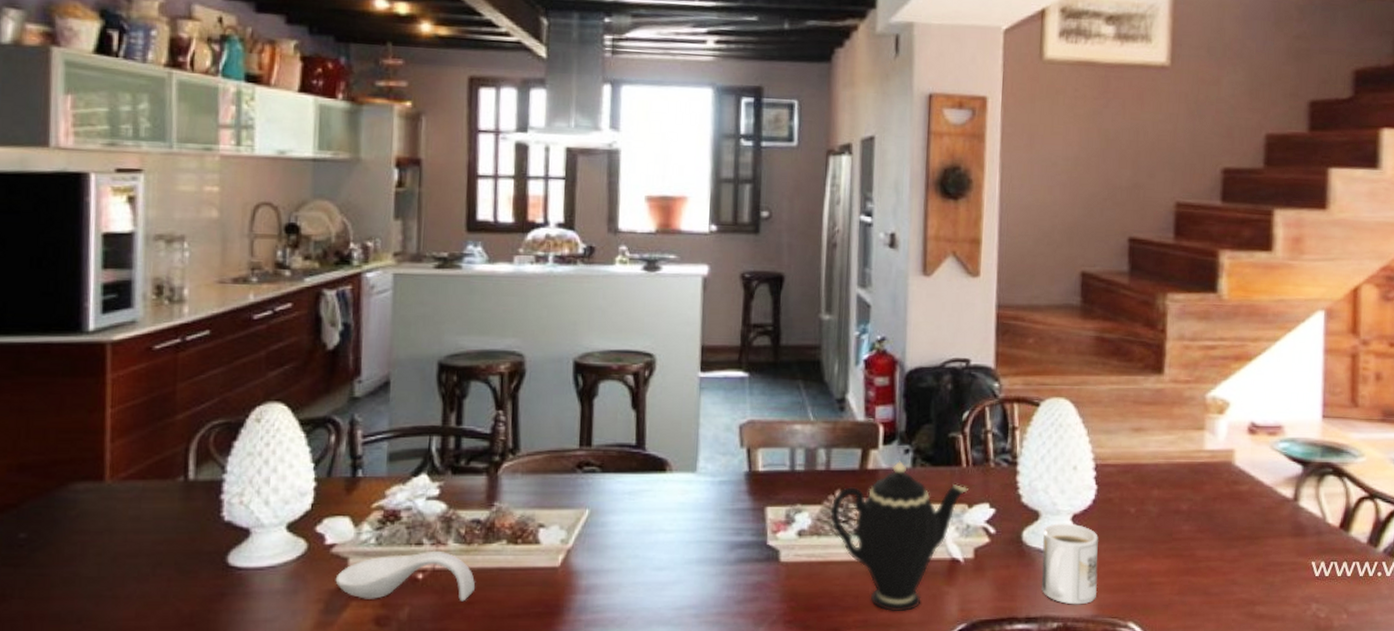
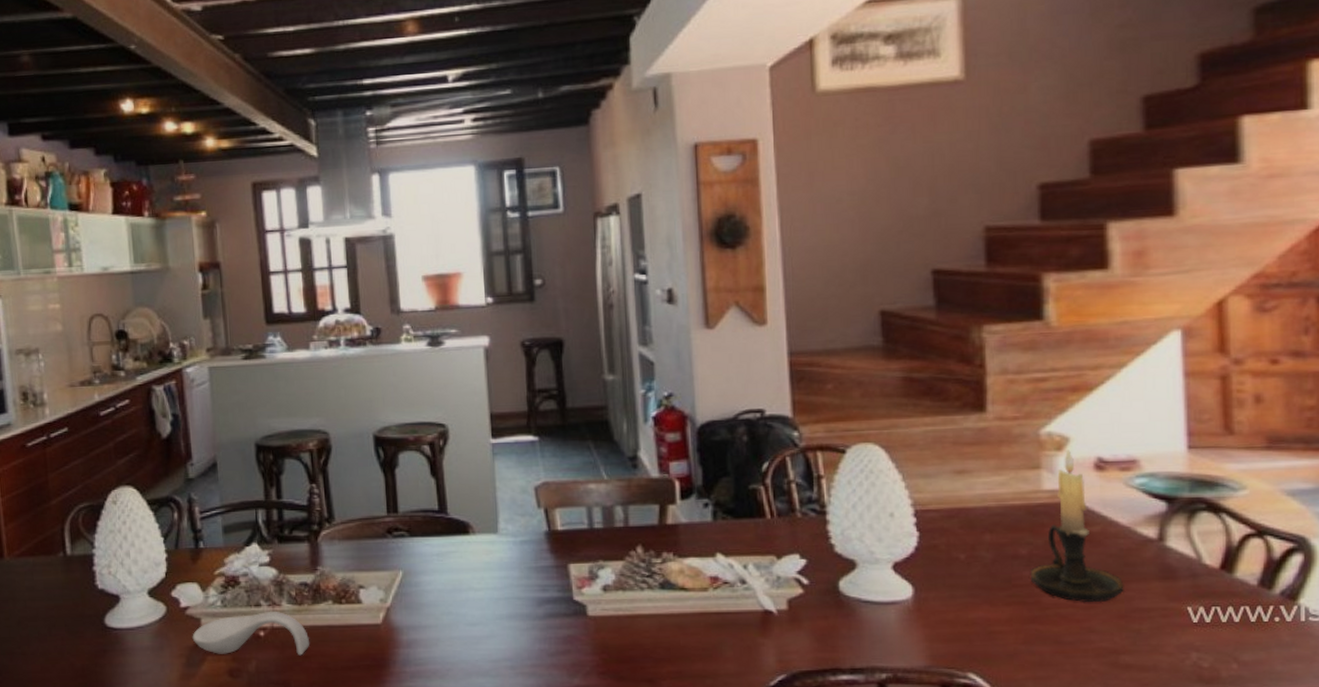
teapot: present [830,461,968,612] -> none [633,515,775,664]
mug: present [1042,523,1098,605] -> none [861,572,929,655]
candle holder: none [1188,413,1264,556] -> present [1030,449,1124,602]

